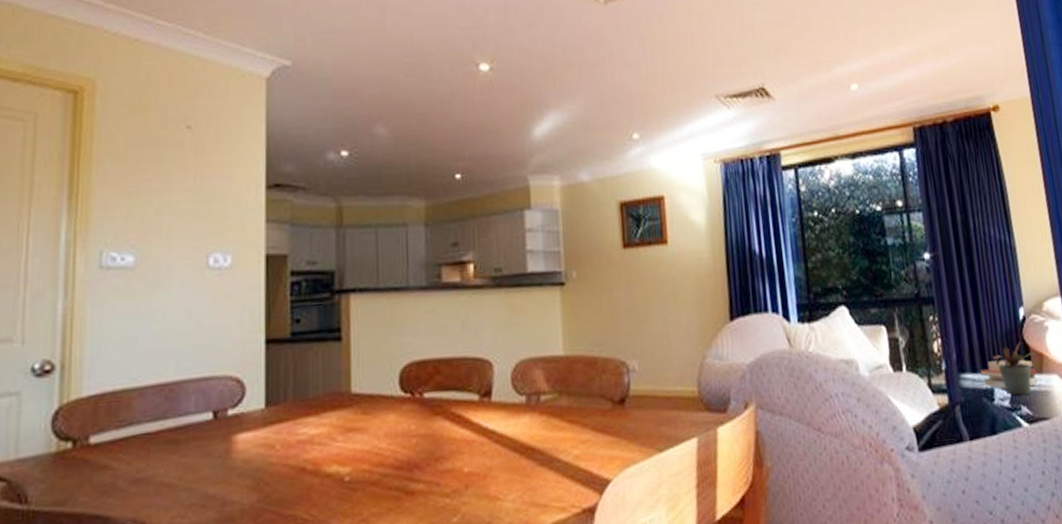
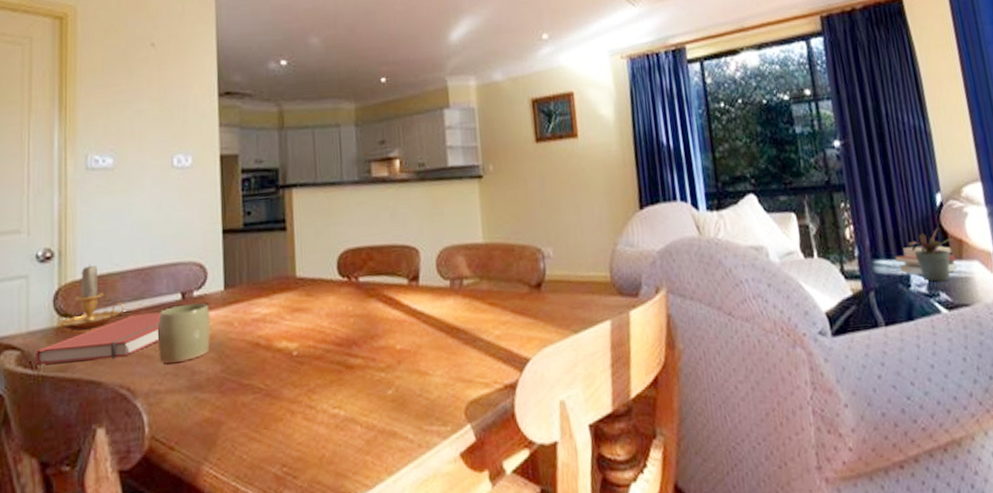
book: none [26,434,187,498] -> present [36,312,161,365]
candlestick: none [55,378,142,456] -> present [56,263,124,330]
mug: none [181,423,248,494] -> present [157,303,211,364]

